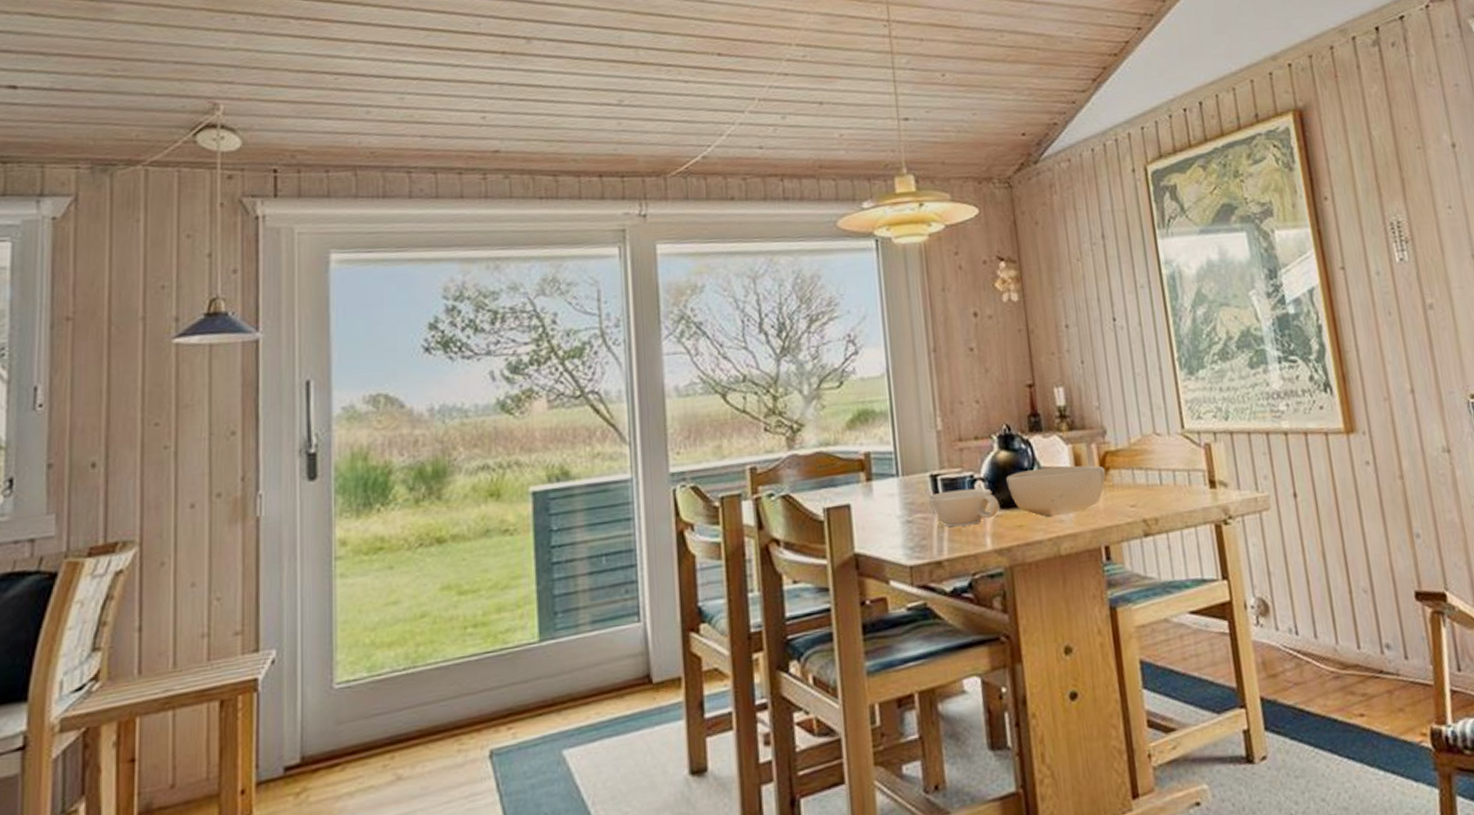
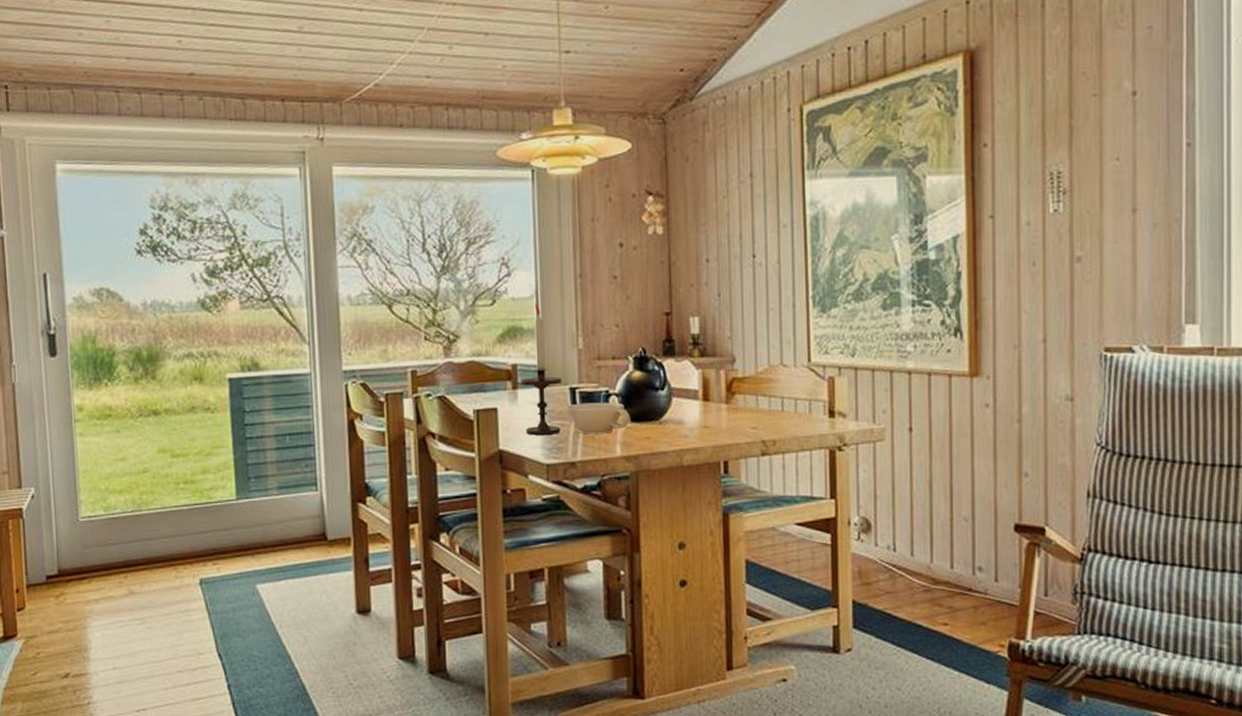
candlestick: none [875,382,923,533] -> present [520,303,563,435]
bowl: present [1006,465,1106,518] -> none [638,388,730,432]

